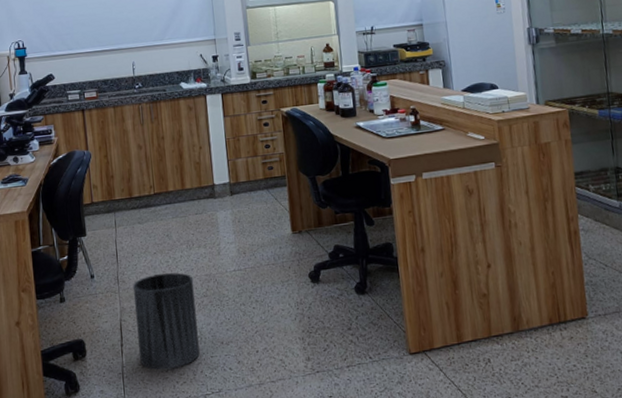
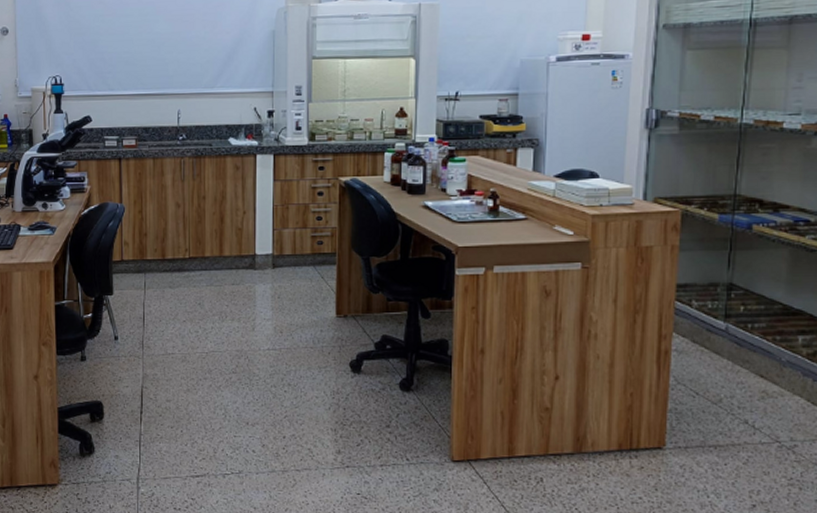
trash can: present [132,272,200,369] -> none [157,343,223,442]

